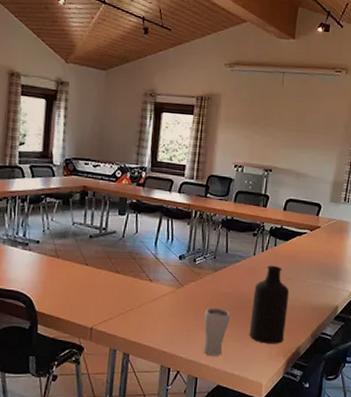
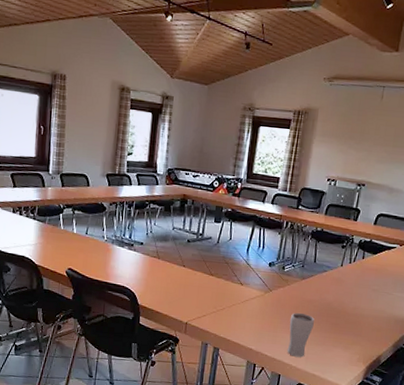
bottle: present [249,265,290,344] -> none [331,276,375,351]

